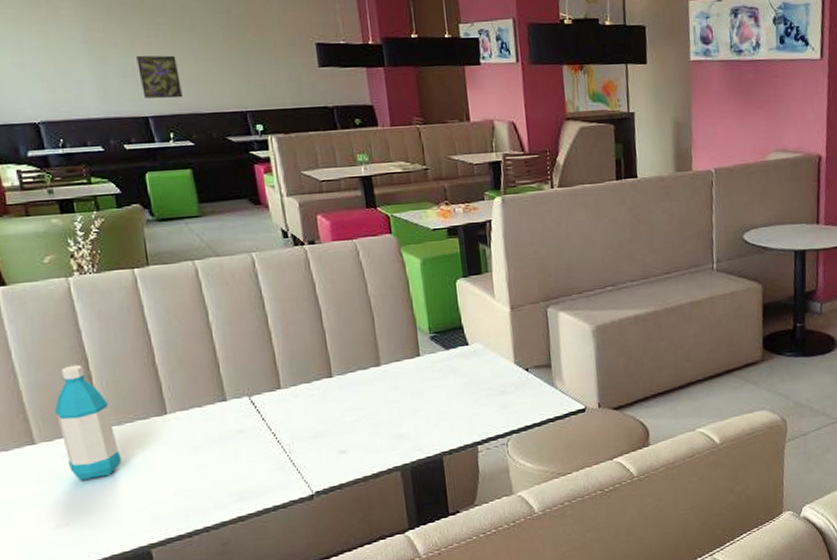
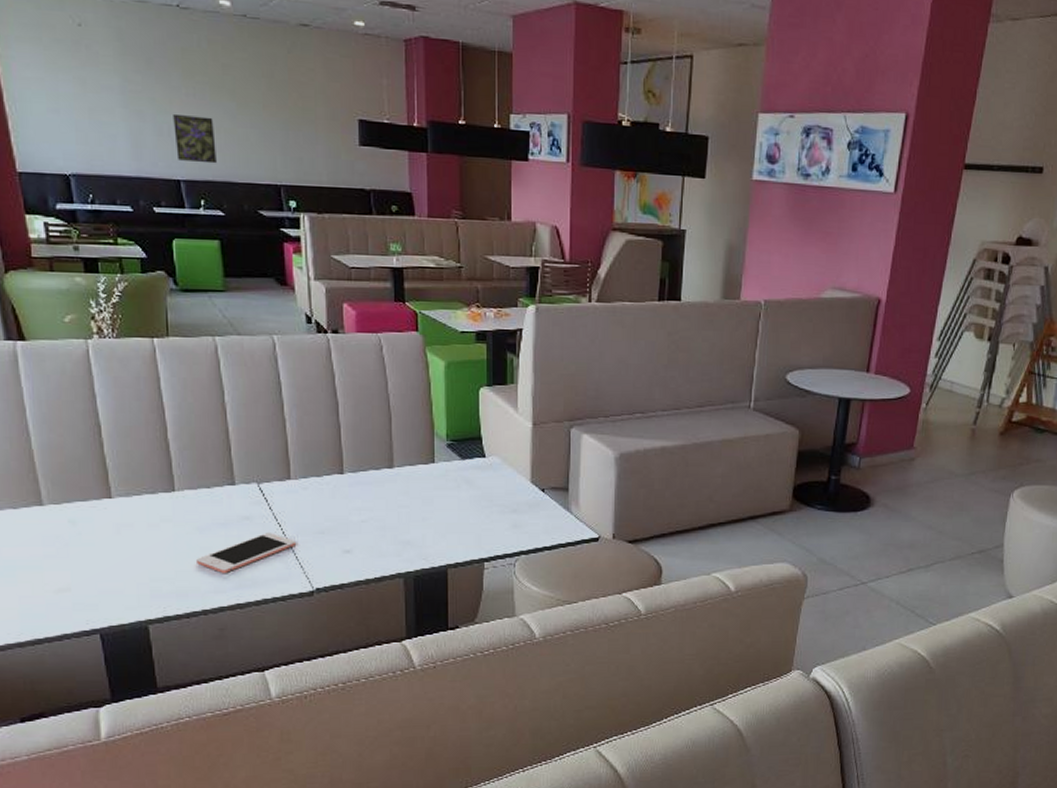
water bottle: present [54,364,121,480] -> none [64,430,126,547]
cell phone: none [194,442,292,489] -> present [197,532,296,574]

